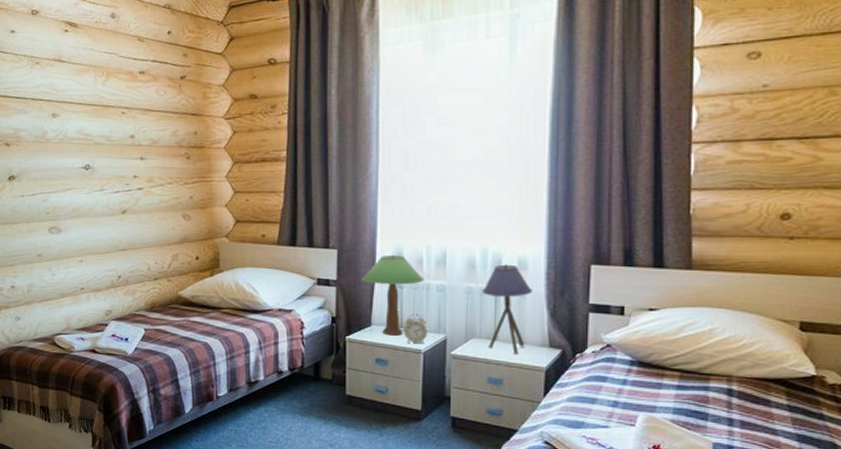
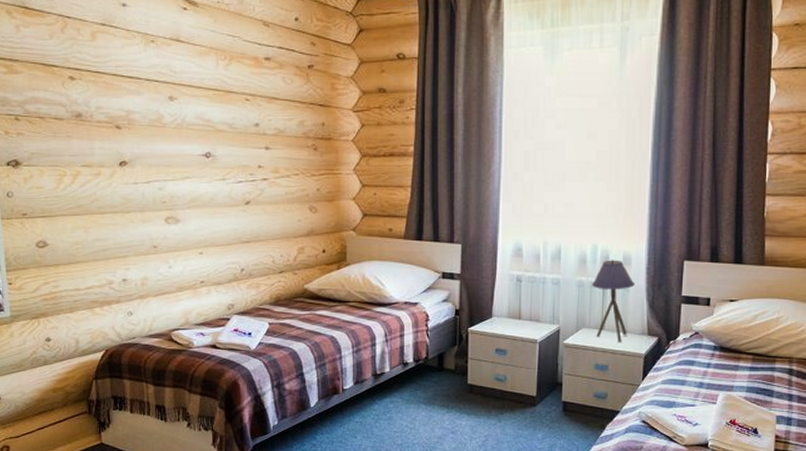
table lamp: present [361,254,425,336] -> none [483,249,541,327]
alarm clock: present [403,313,427,343] -> none [521,305,543,333]

